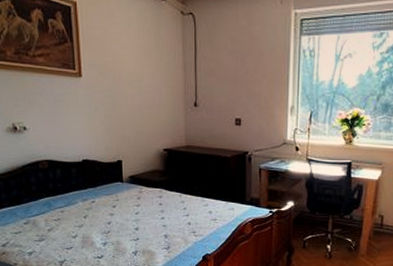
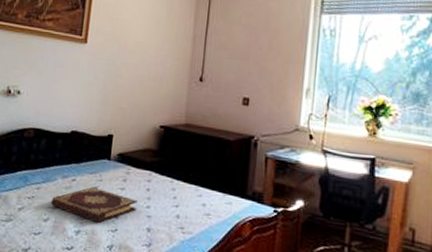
book: none [76,206,153,235] -> present [51,186,137,223]

